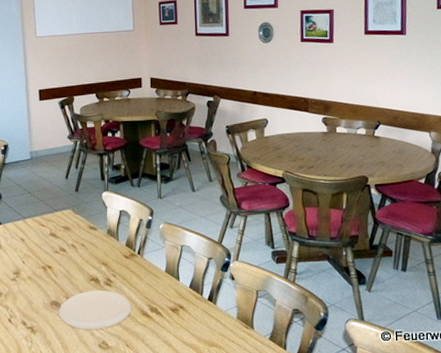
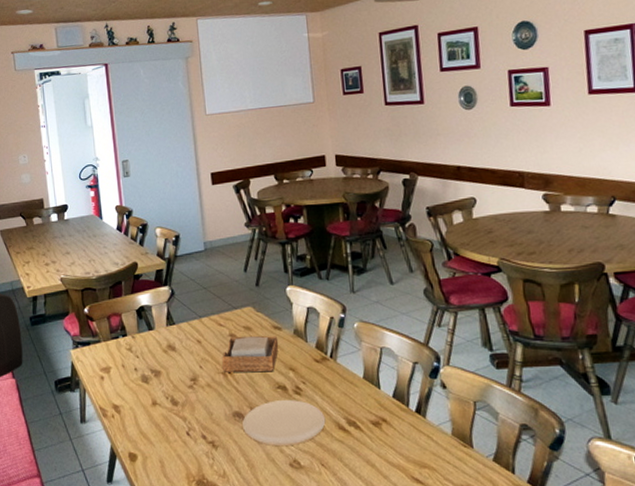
napkin holder: none [42,234,94,267] -> present [222,335,279,373]

